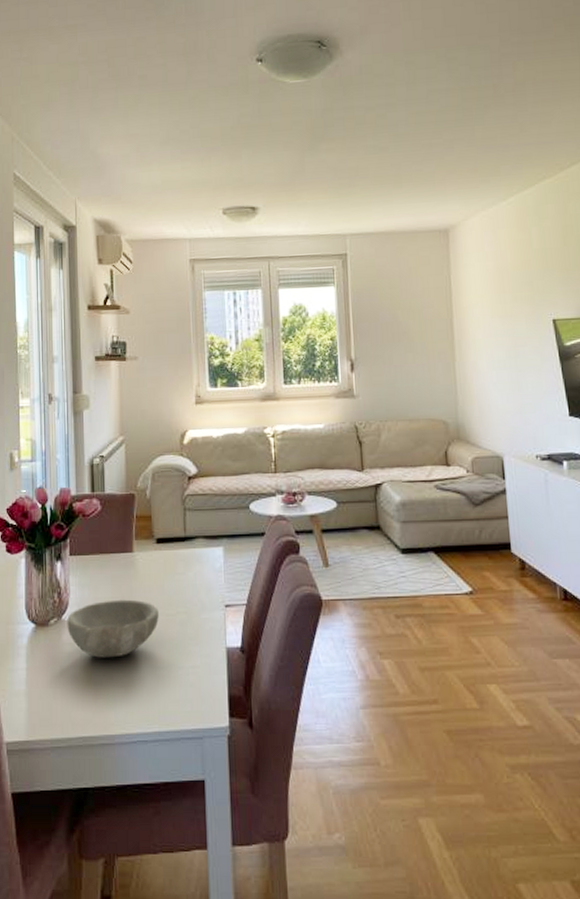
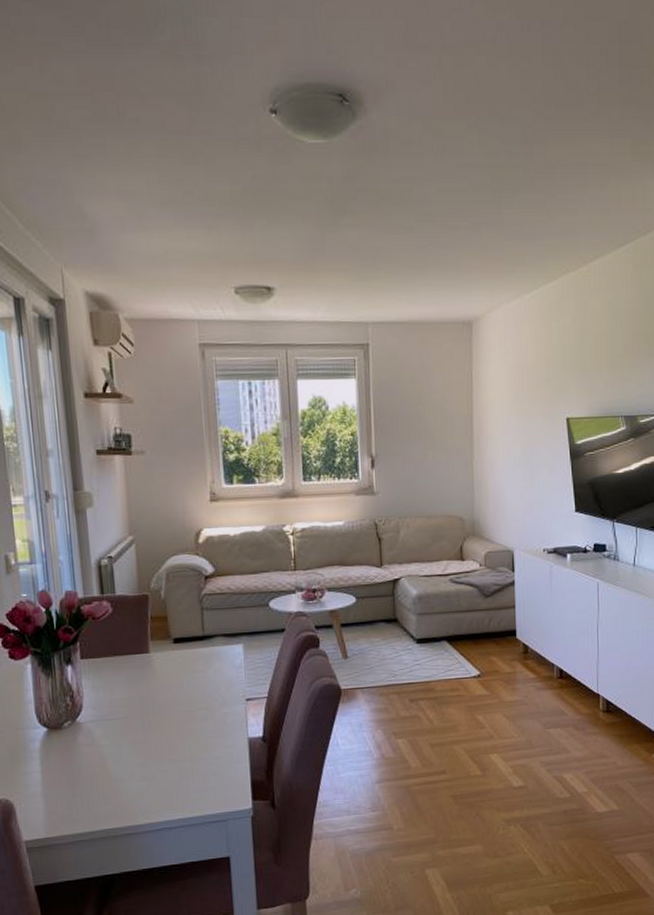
bowl: present [67,599,159,658] -> none [82,698,179,756]

